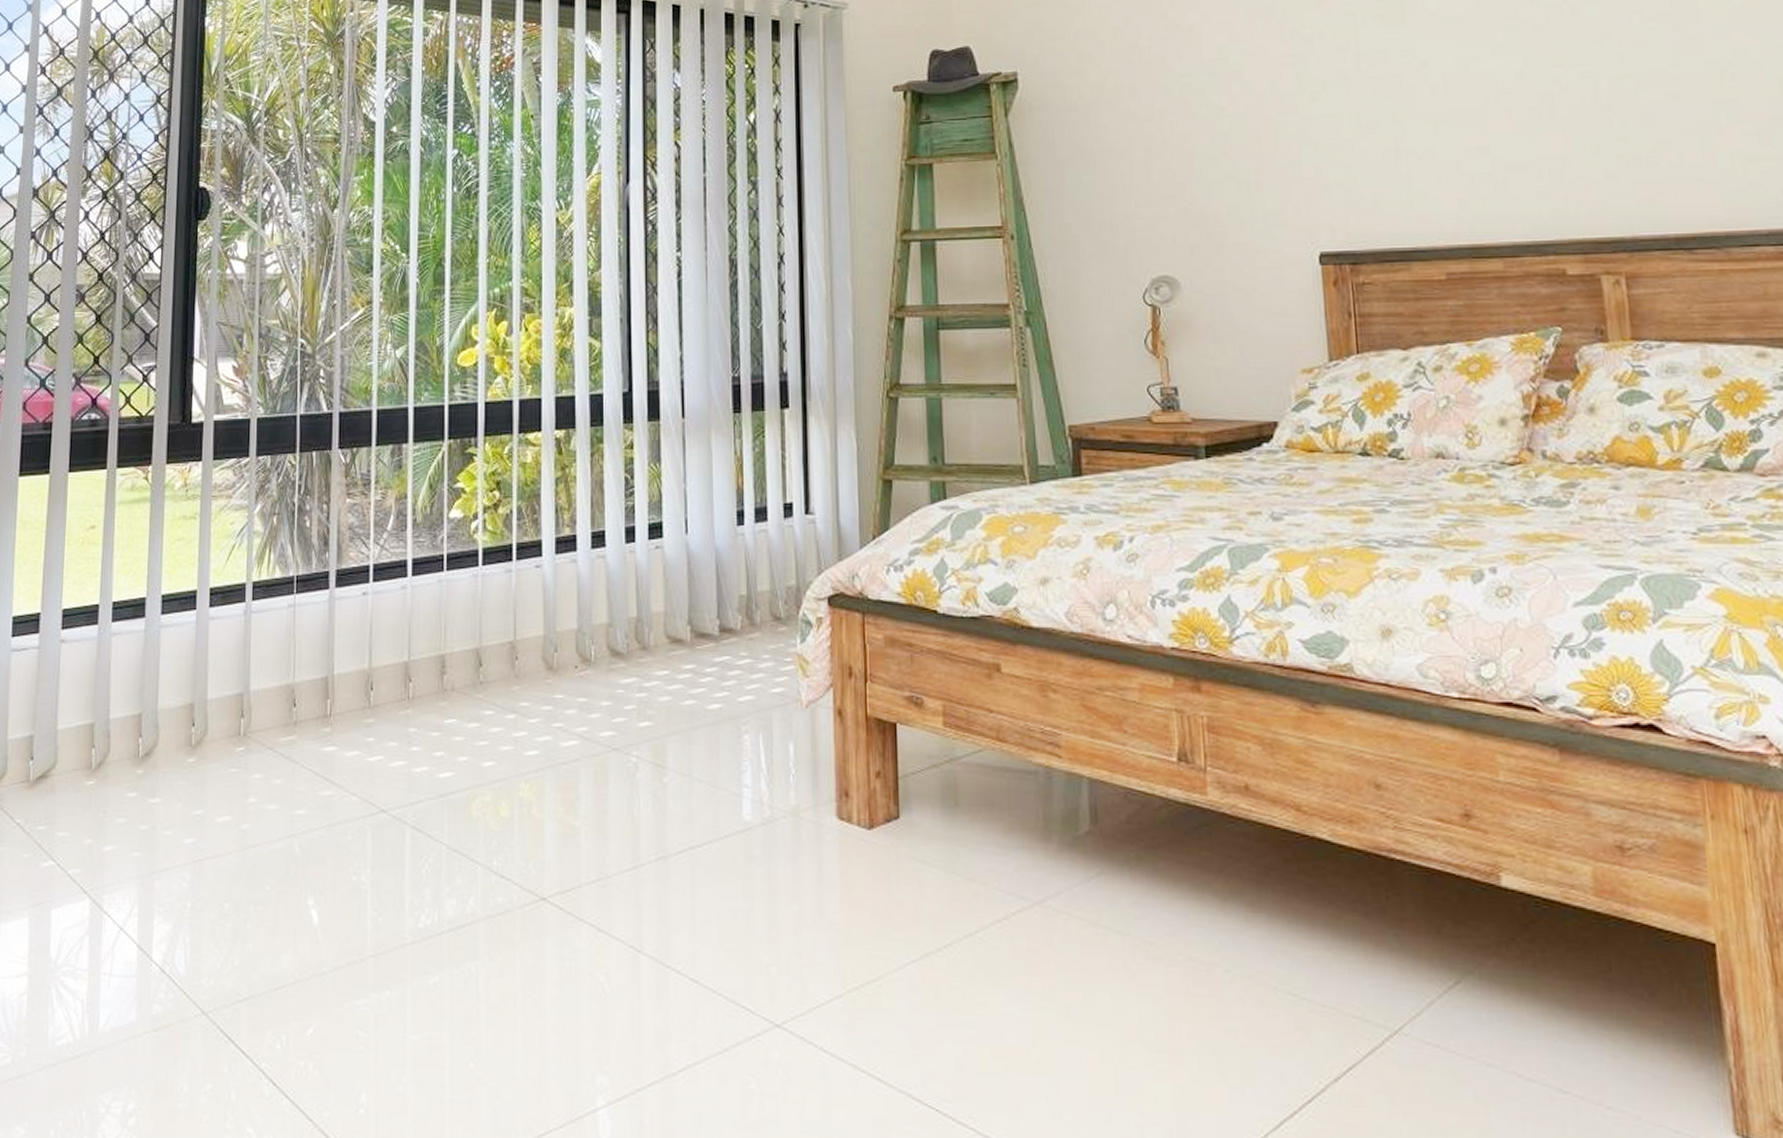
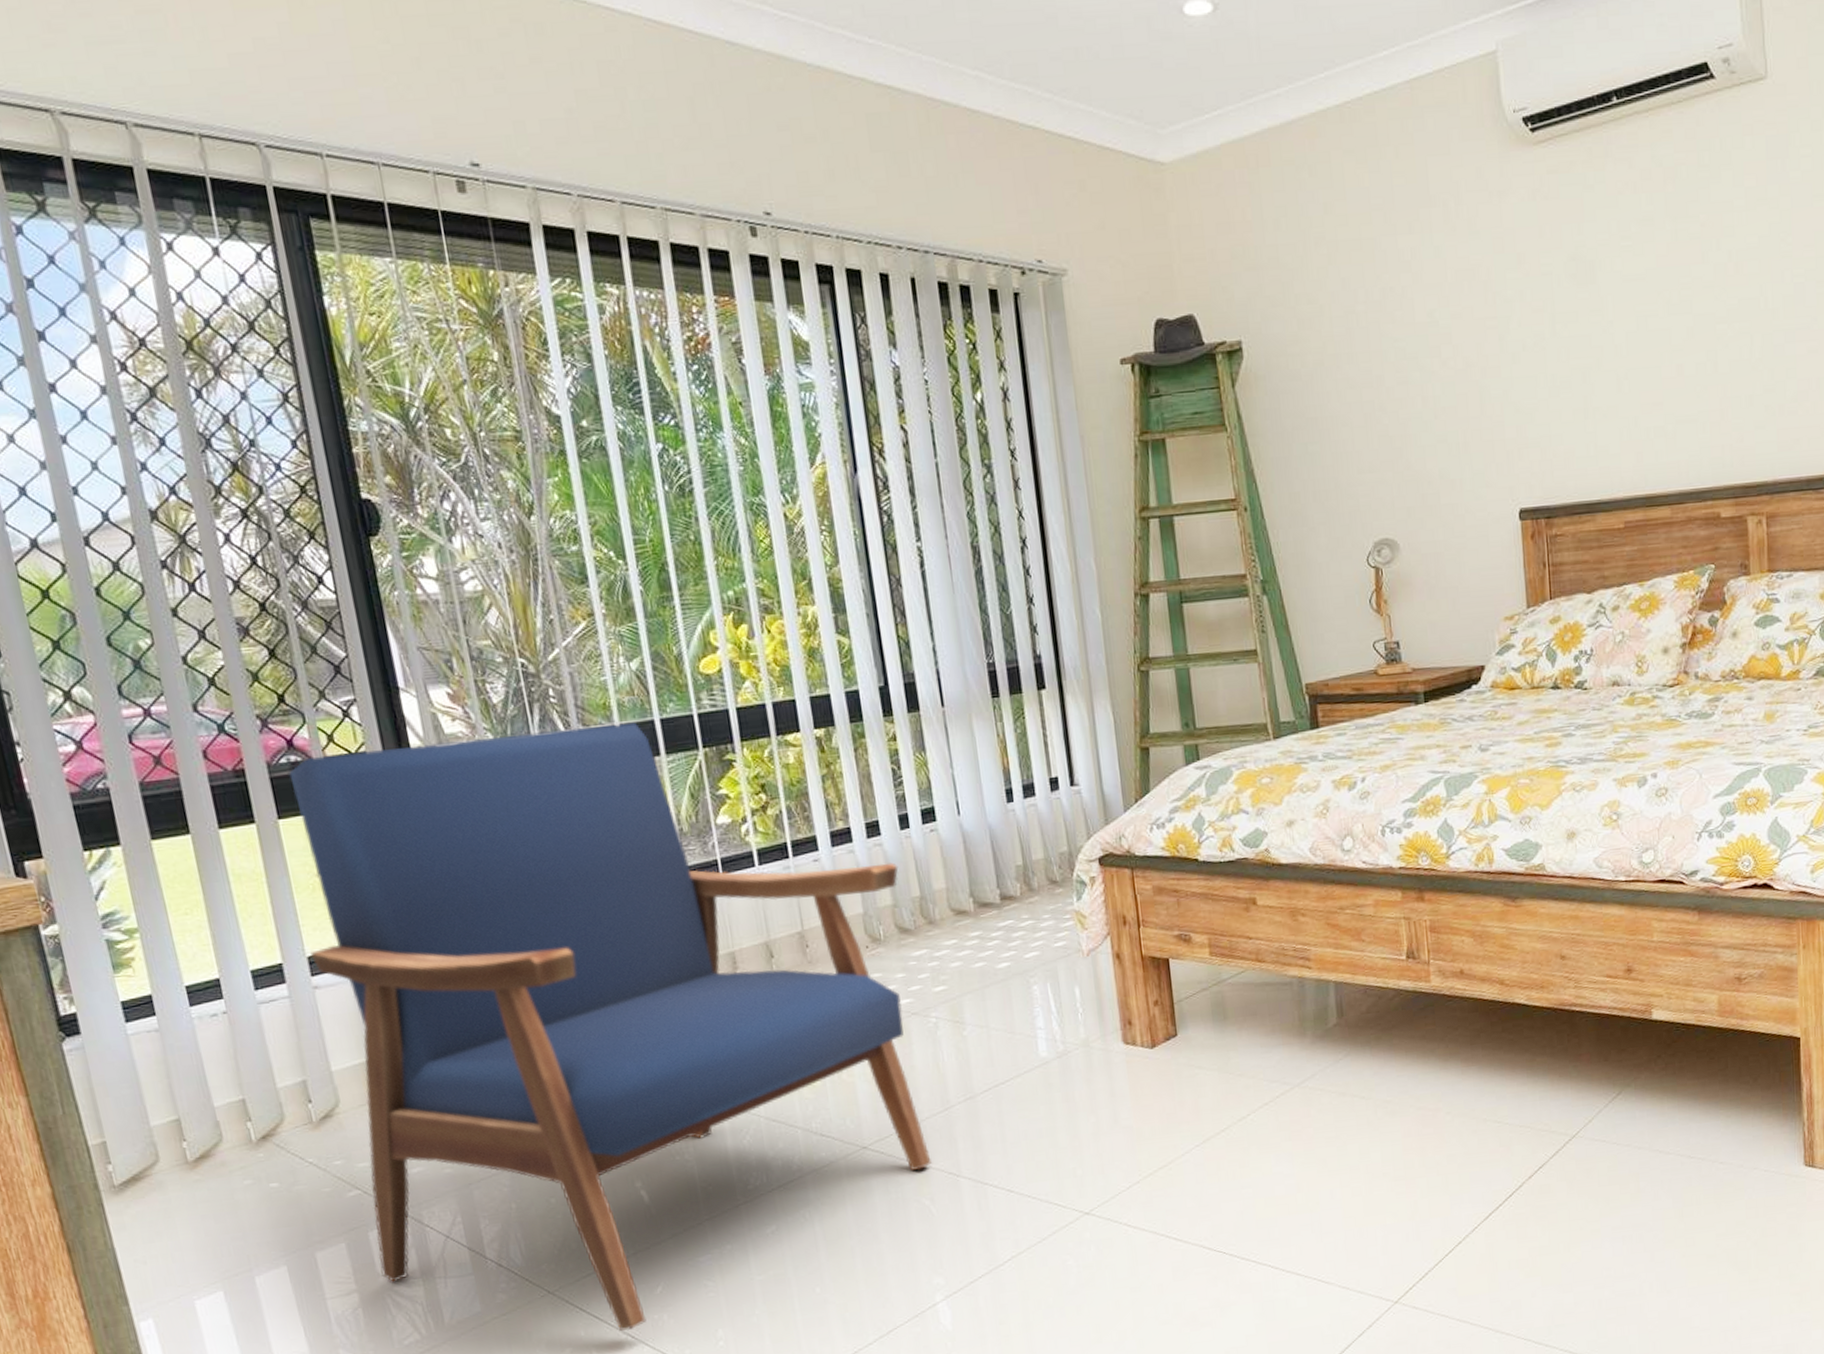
armchair: none [53,408,619,1076] -> present [289,722,933,1331]

